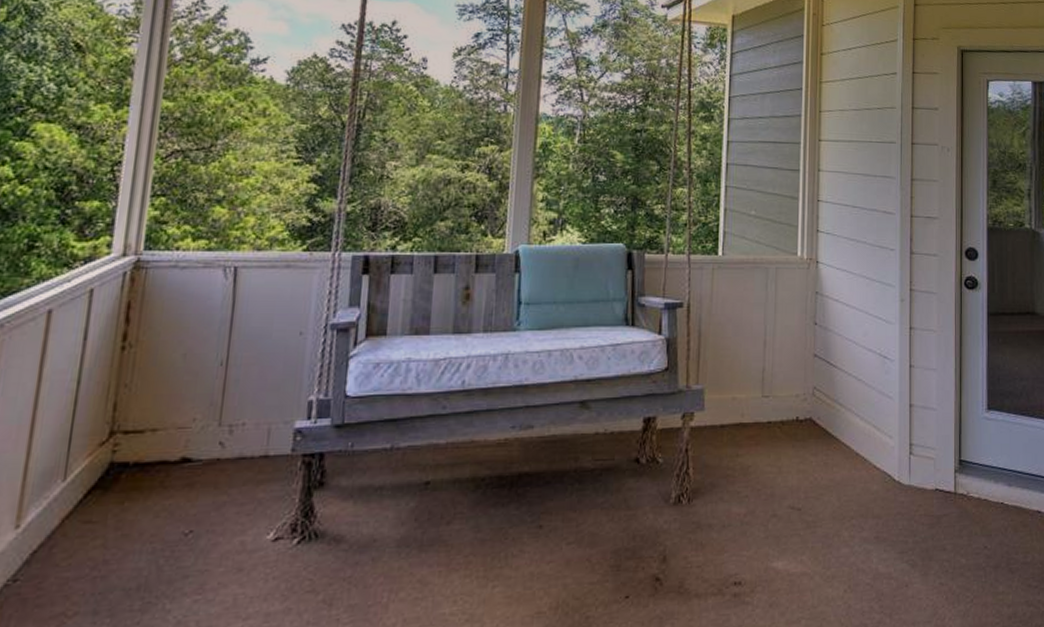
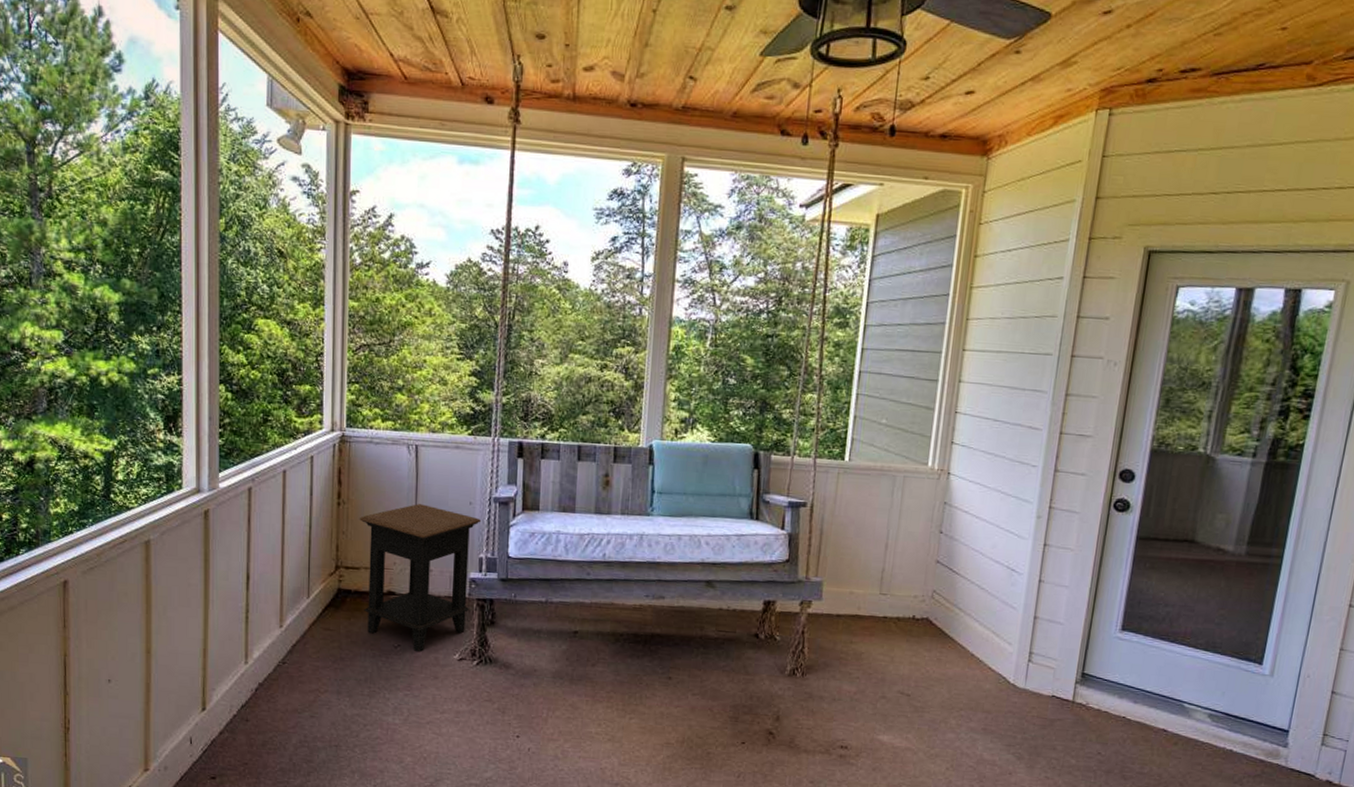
side table: none [145,340,313,538] -> present [359,504,481,653]

